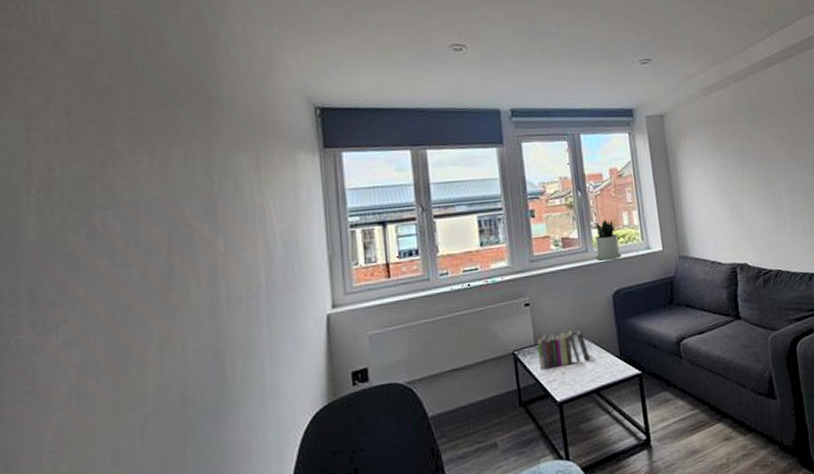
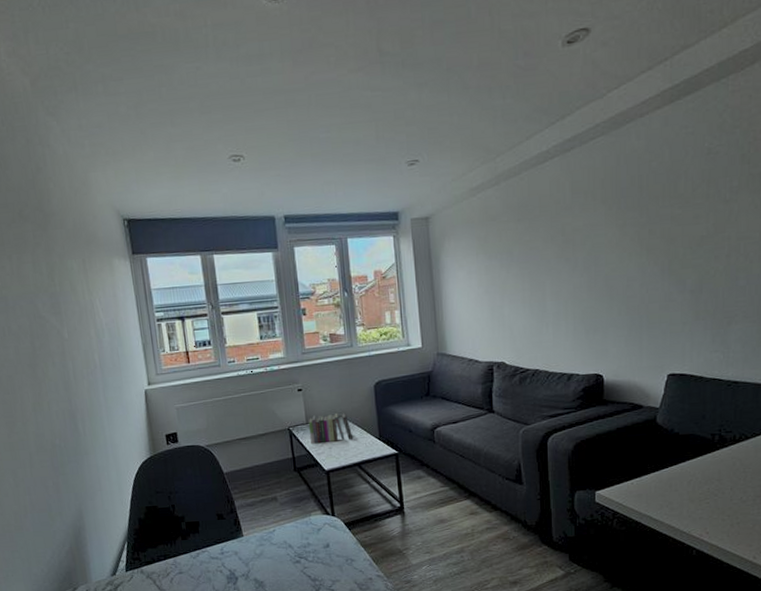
planter: present [595,219,622,262] -> none [360,318,384,356]

